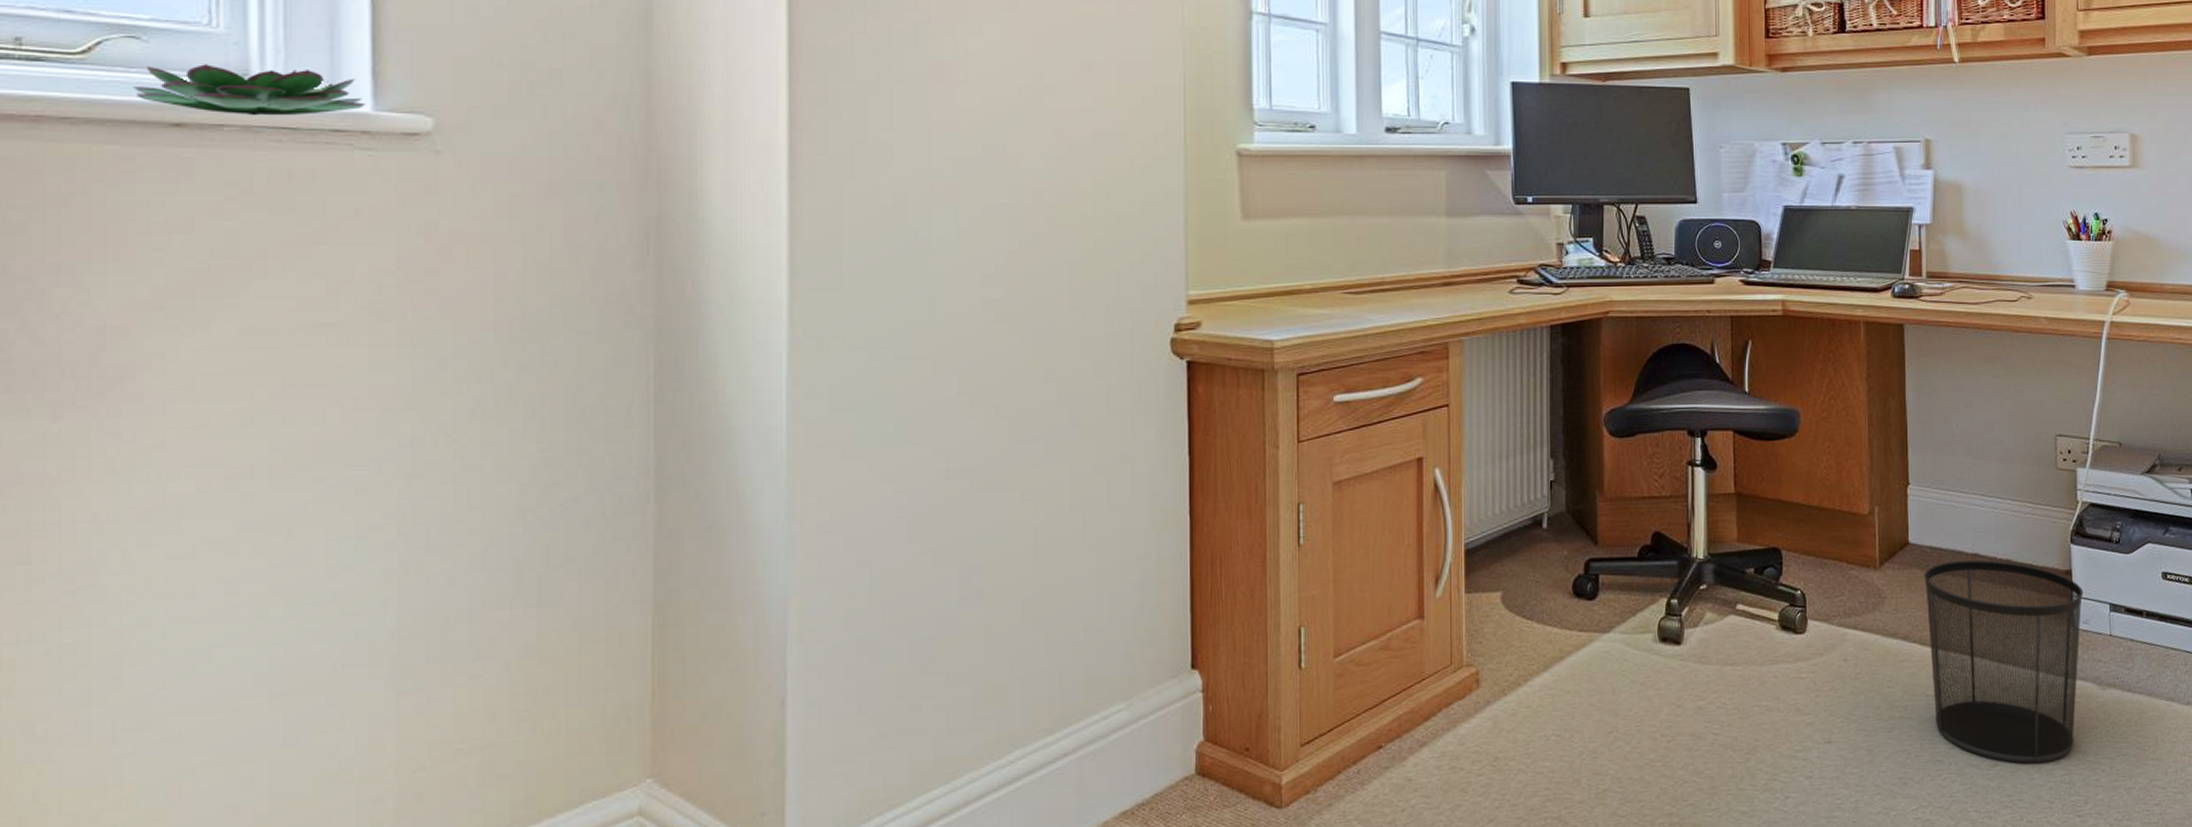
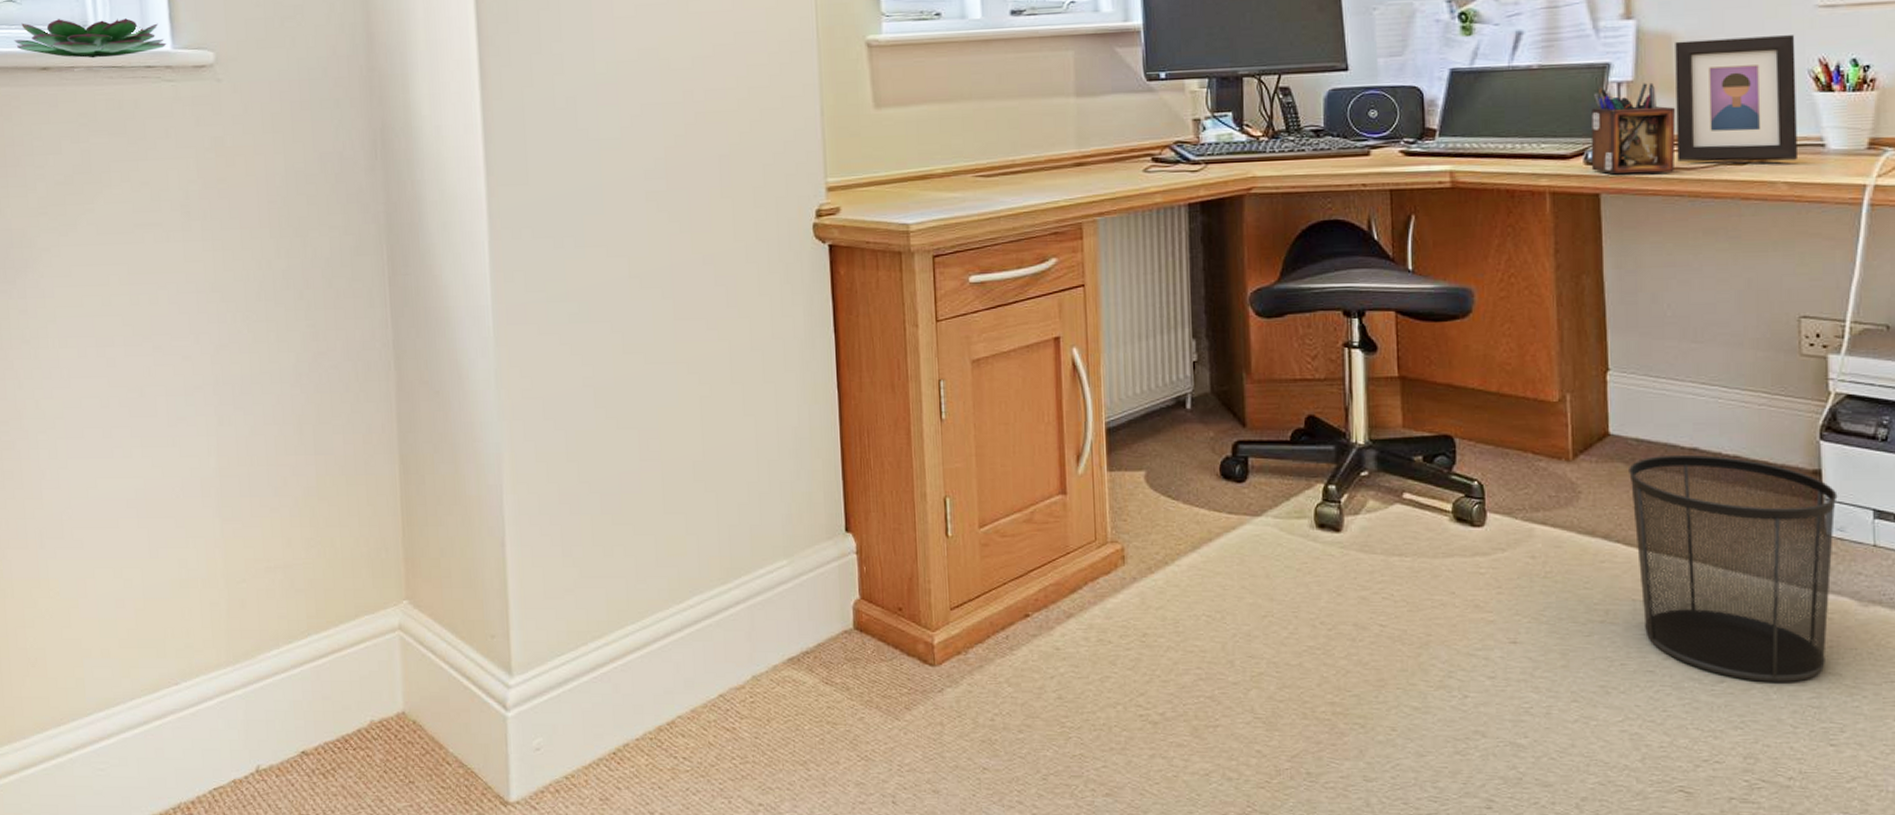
desk organizer: none [1897,226,1963,307] -> present [1591,82,1676,175]
picture frame: none [1964,190,2055,300] -> present [1675,35,1797,163]

